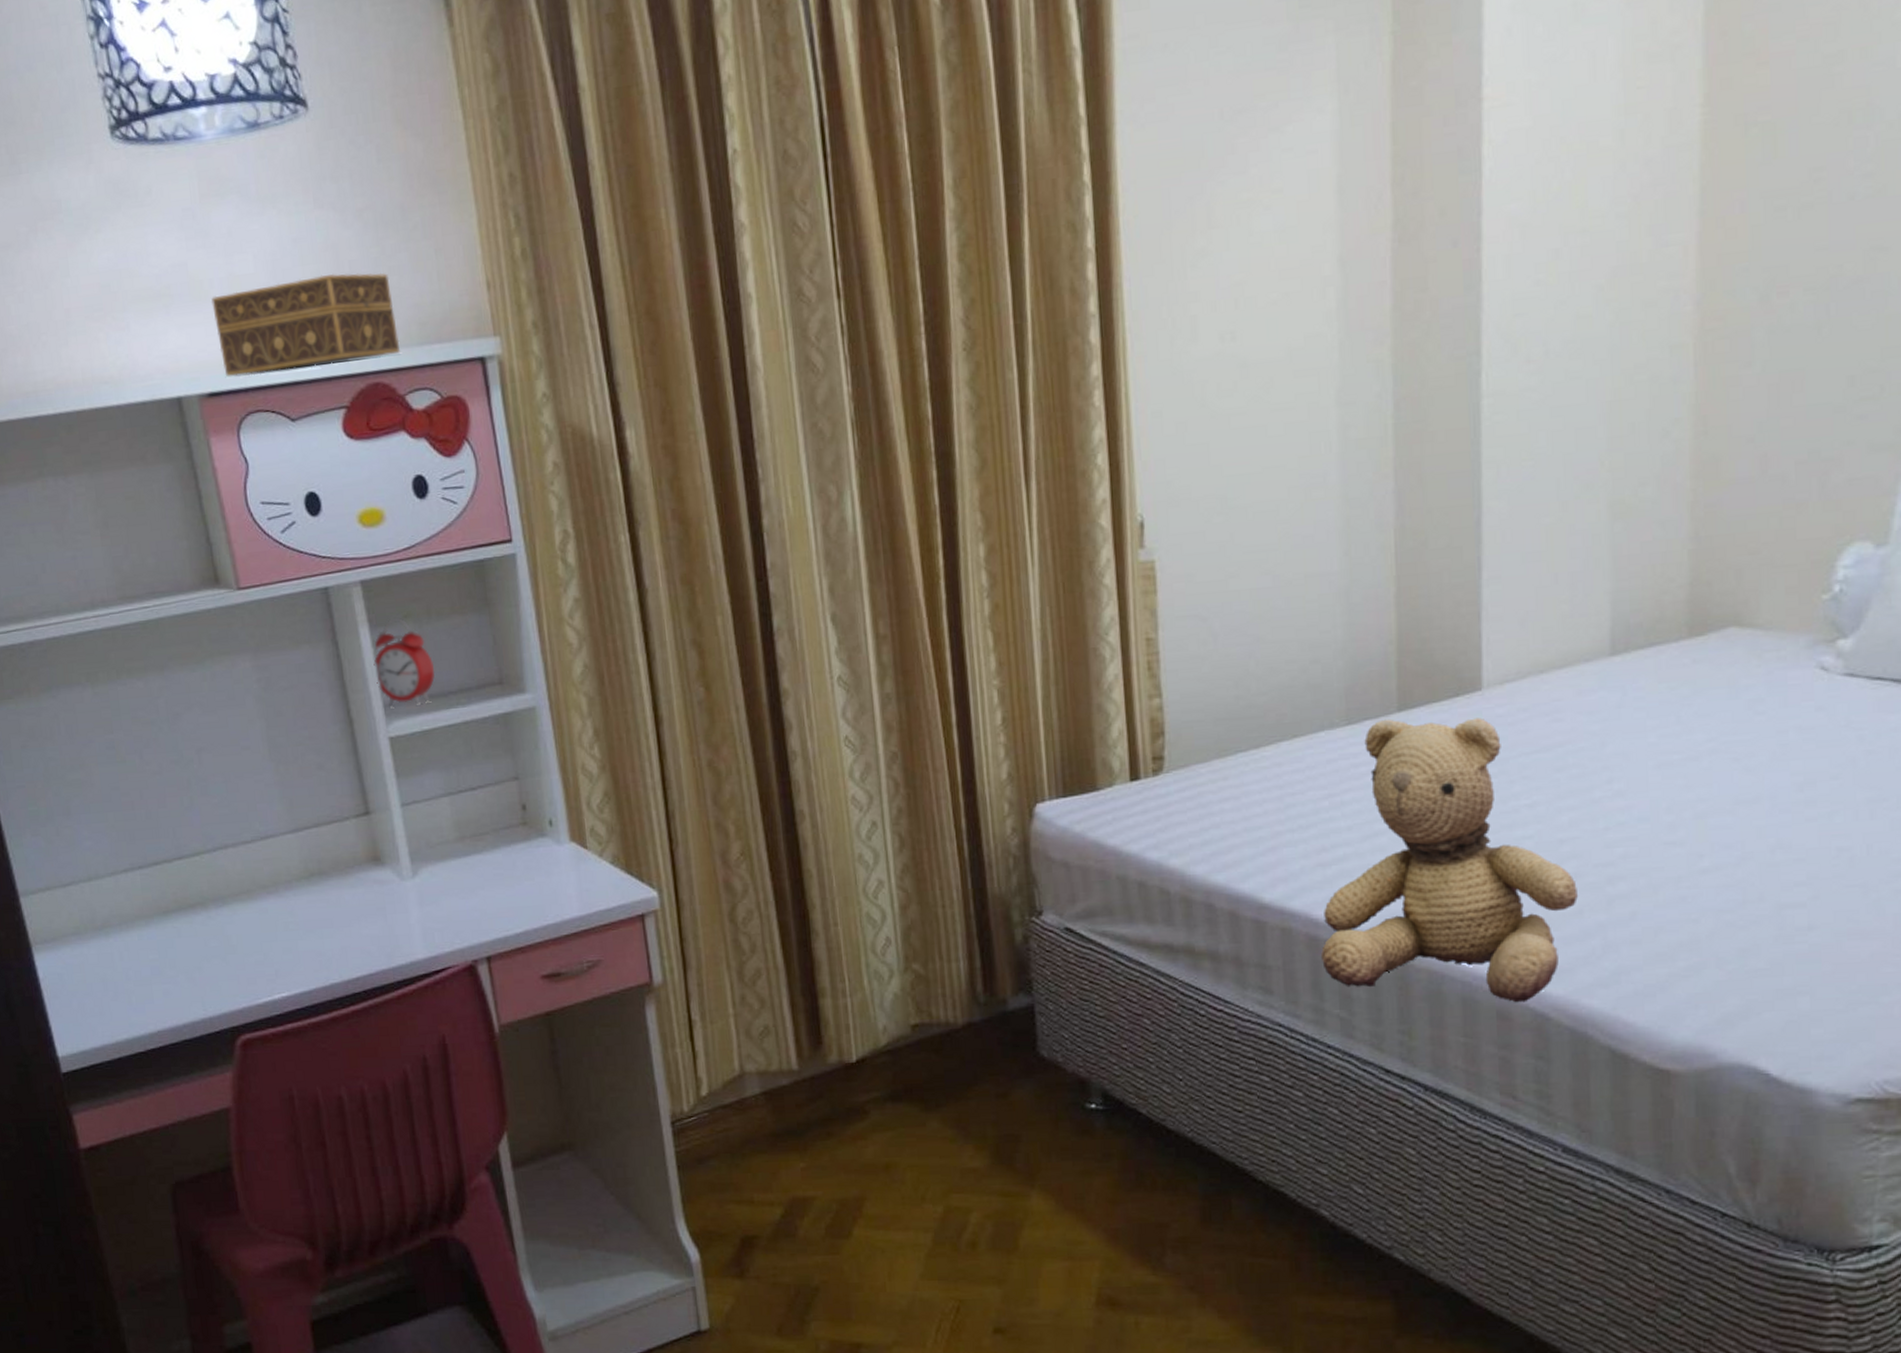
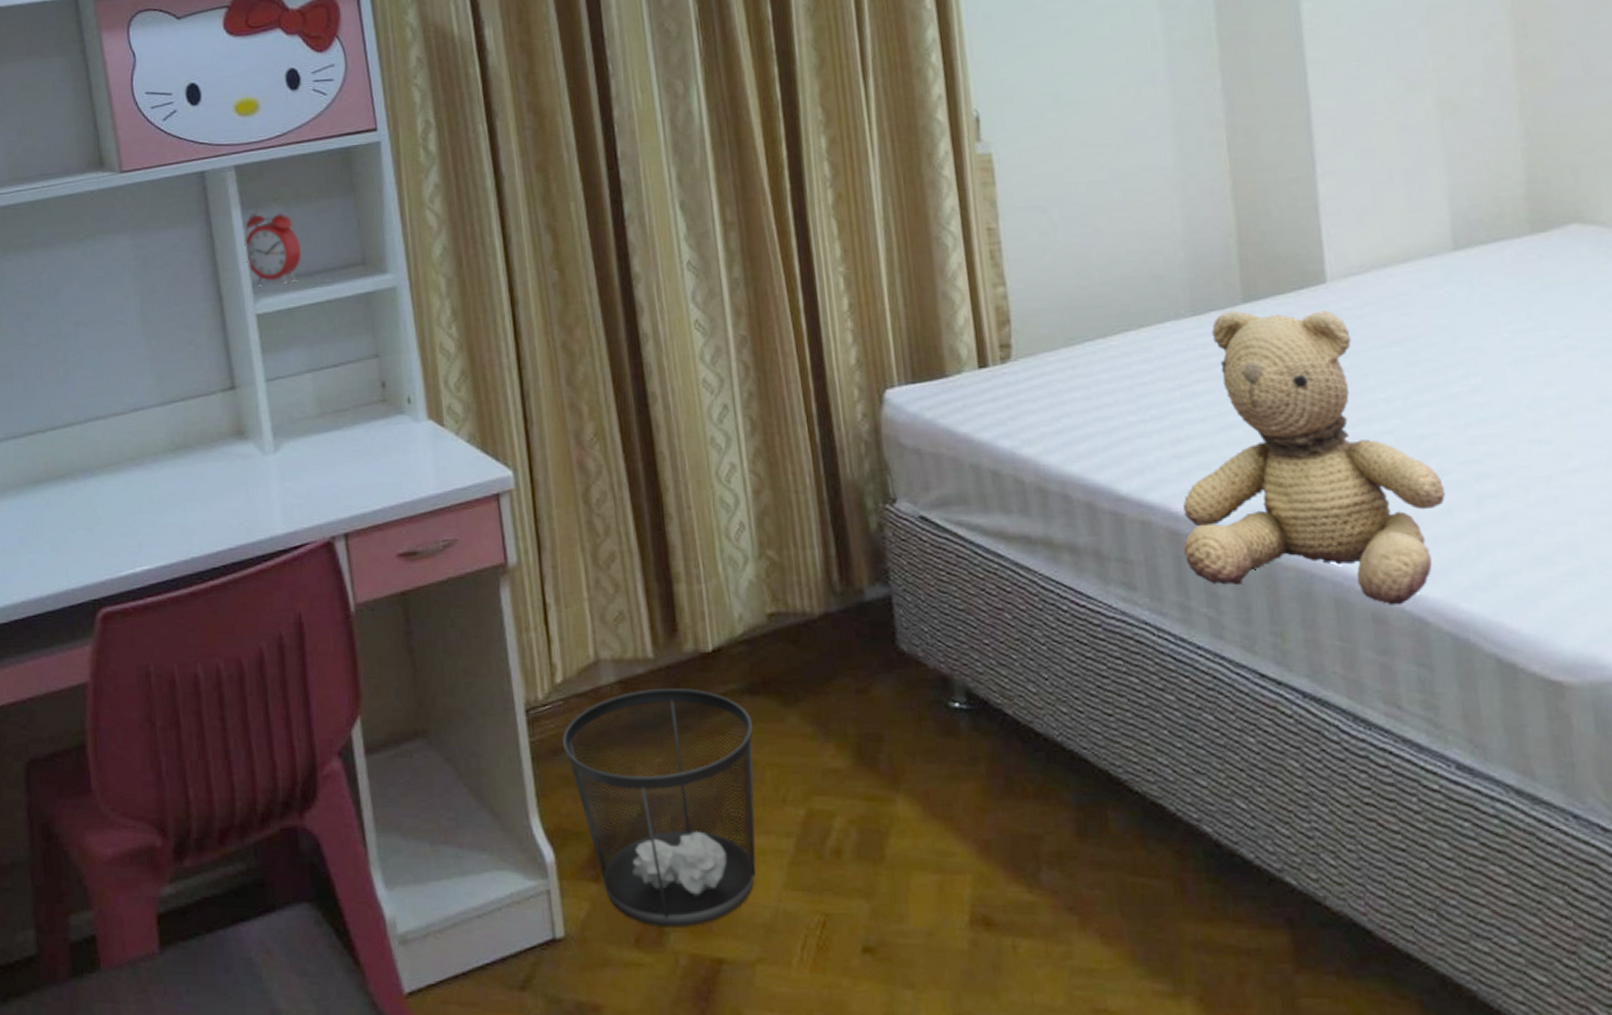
waste bin: none [707,1097,895,1317] -> present [562,687,757,927]

